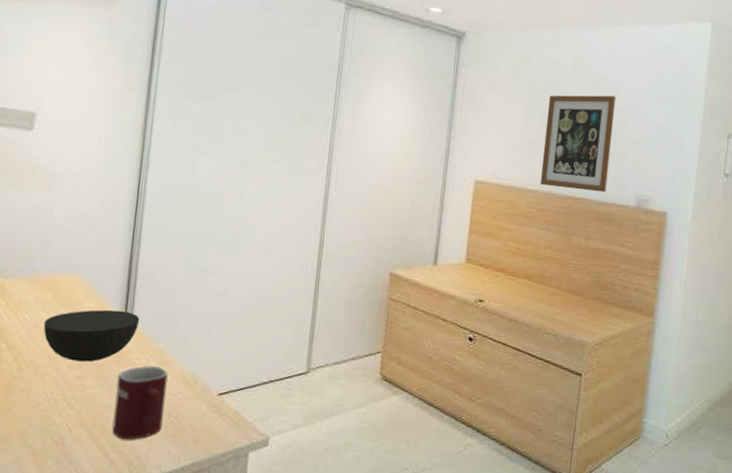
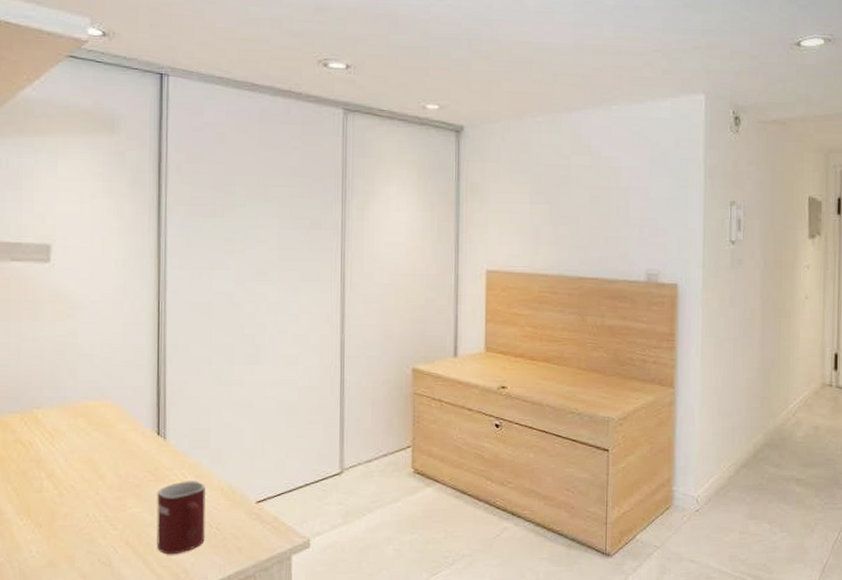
bowl: present [43,309,140,362] -> none [79,430,173,483]
wall art: present [540,95,617,193] -> none [550,174,618,270]

